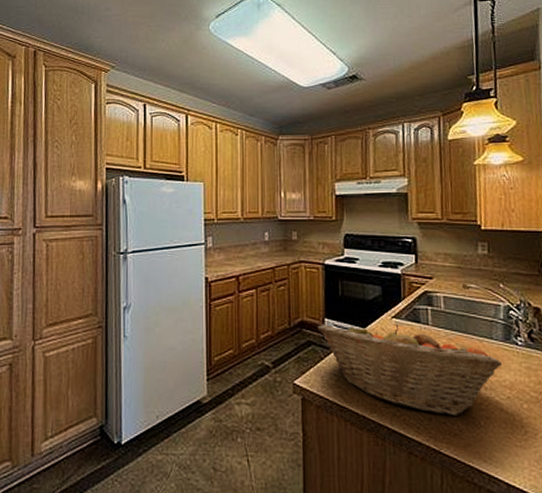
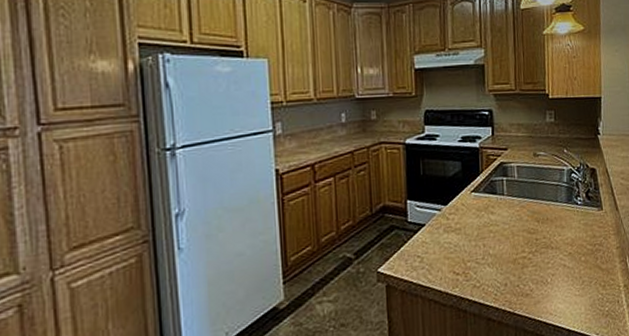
fruit basket: present [317,324,503,415] -> none [400,198,566,279]

